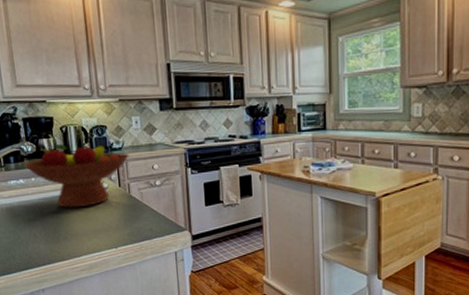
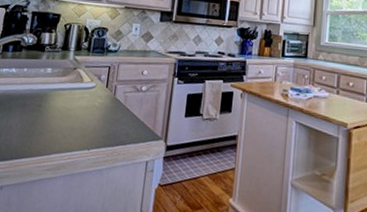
fruit bowl: present [24,142,129,208] -> none [21,36,123,104]

